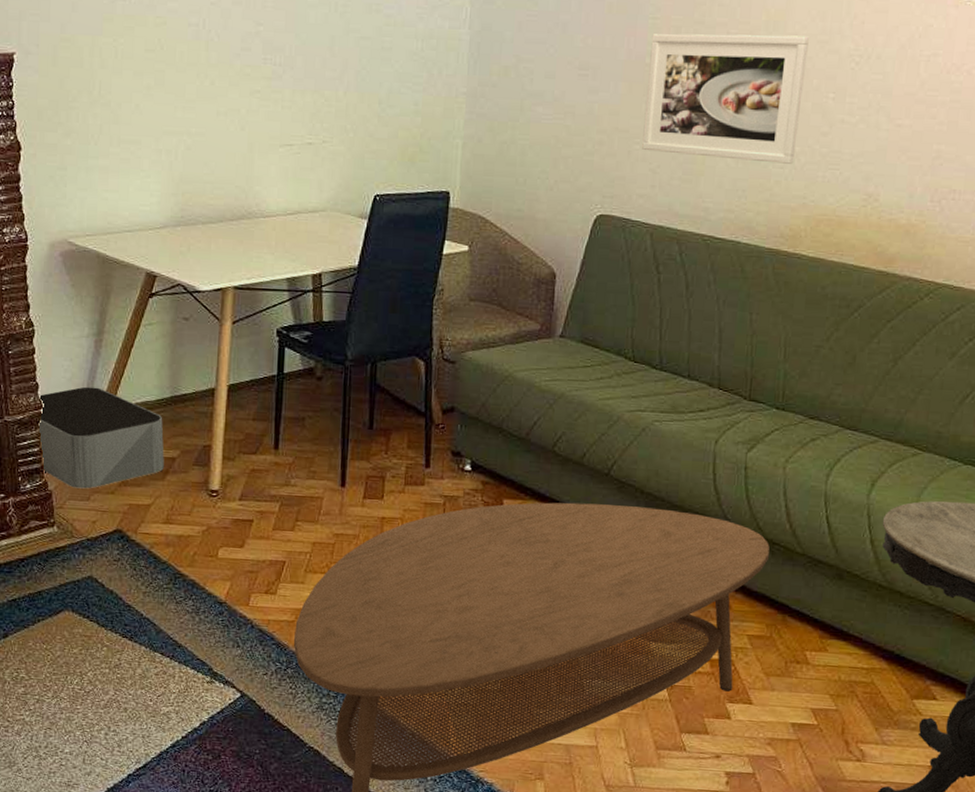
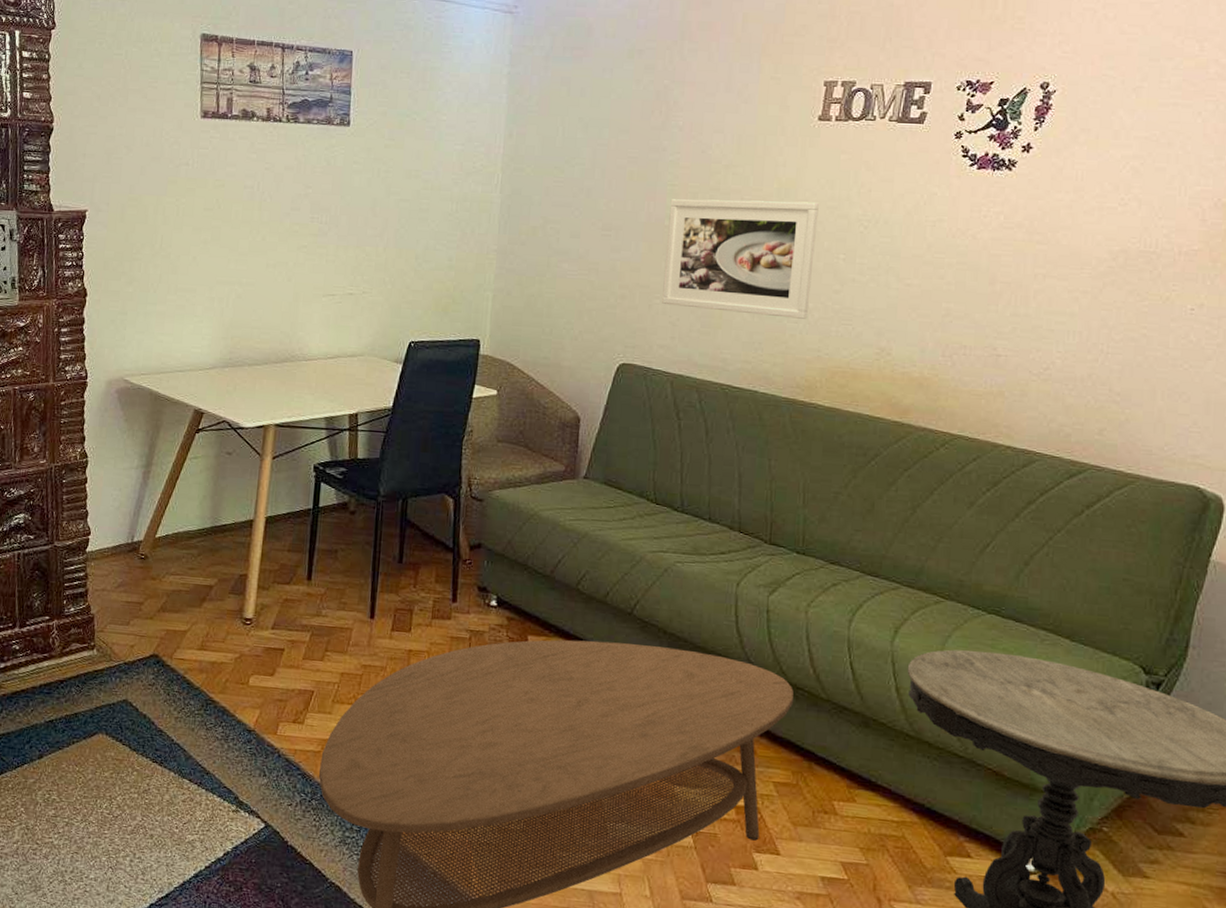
storage bin: present [39,386,164,489] -> none [86,515,203,614]

